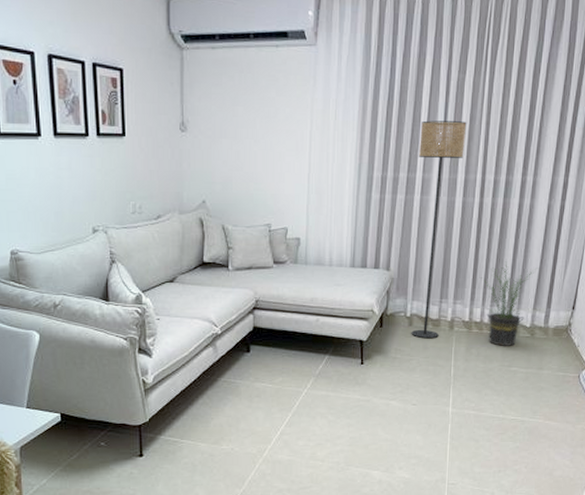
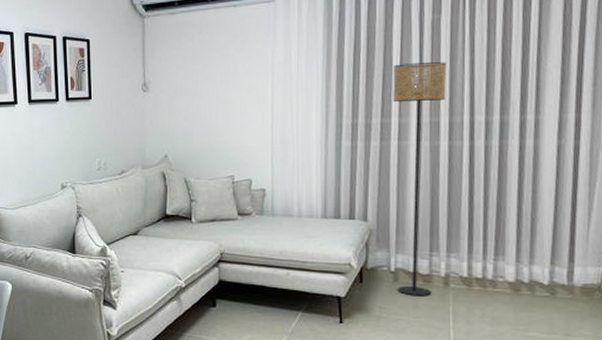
potted plant: present [480,261,537,346] -> none [478,209,550,307]

